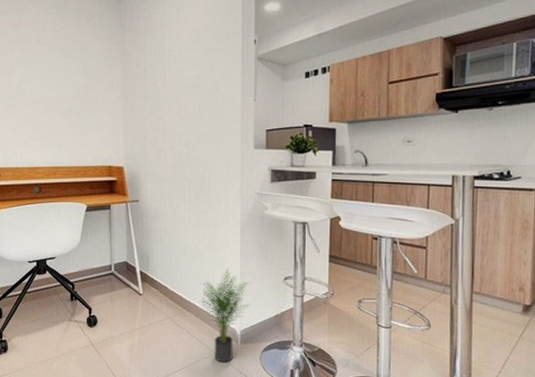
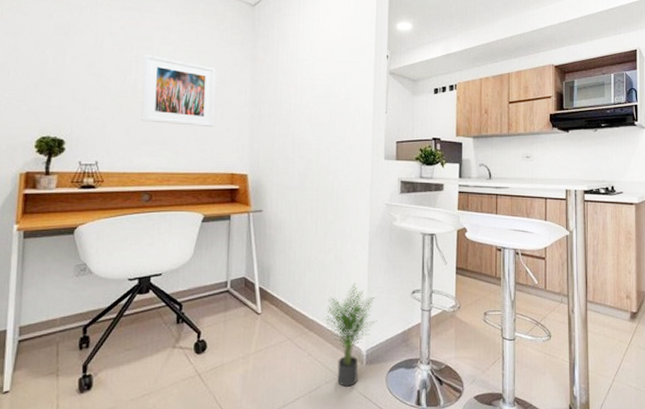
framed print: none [25,56,91,123] -> present [141,54,217,128]

